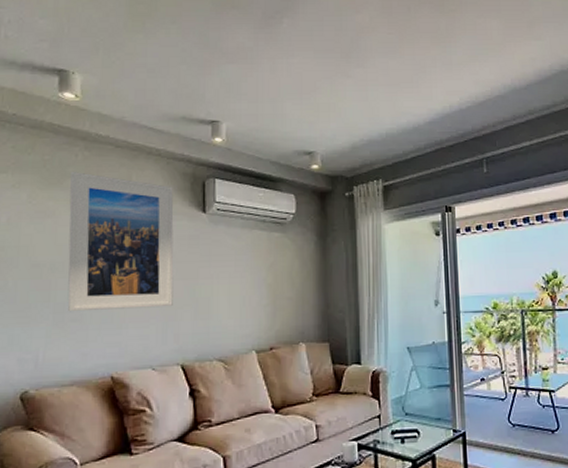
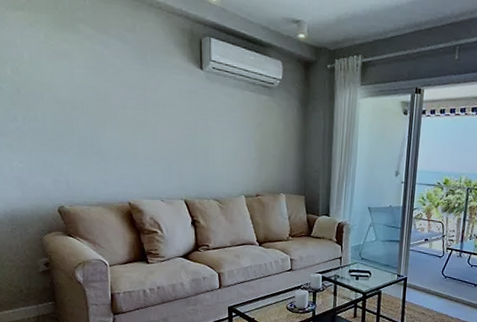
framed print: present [67,171,174,312] -> none [80,15,176,151]

